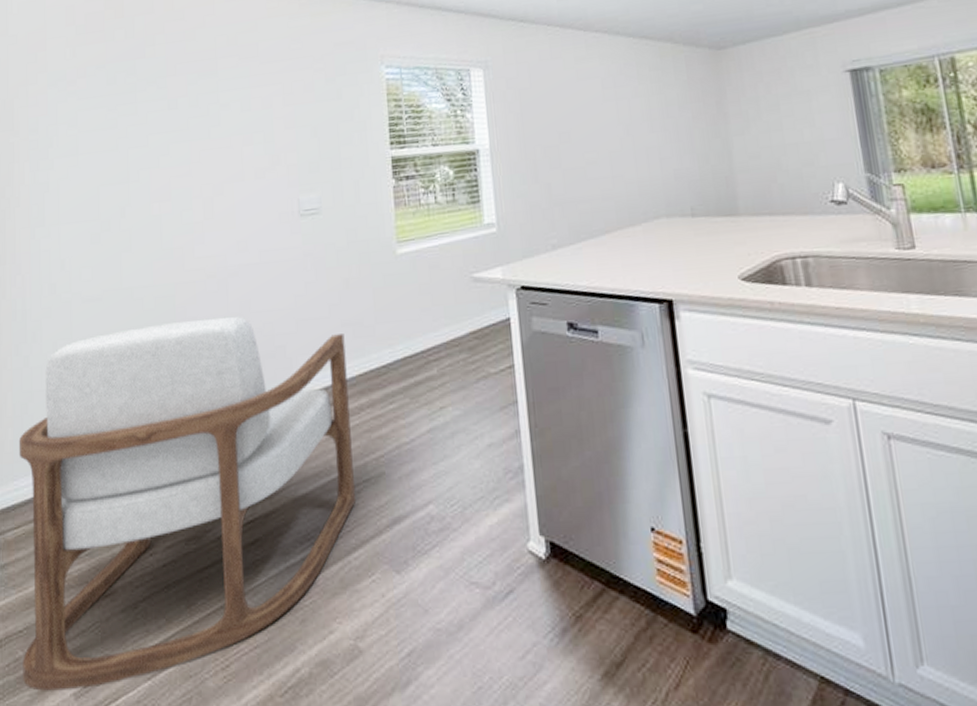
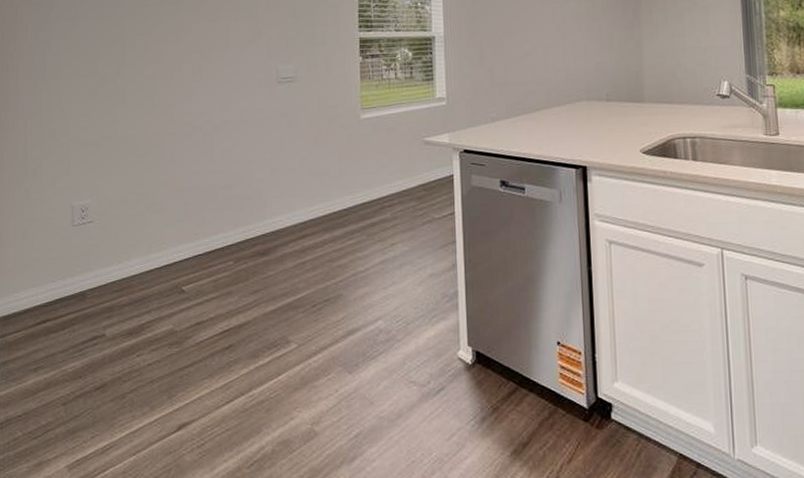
armchair: present [18,316,355,691] -> none [19,163,316,464]

